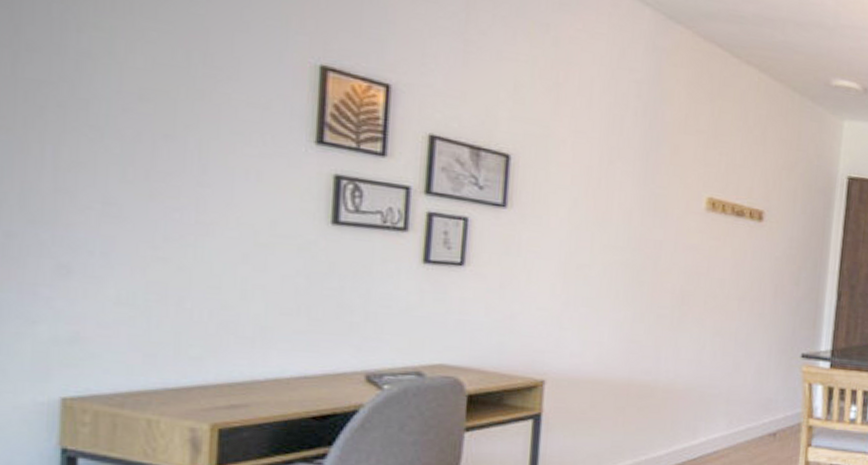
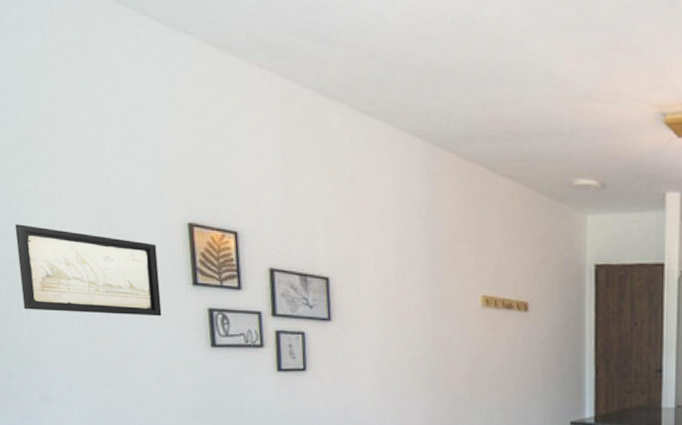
wall art: none [49,34,269,178] -> present [14,224,162,316]

